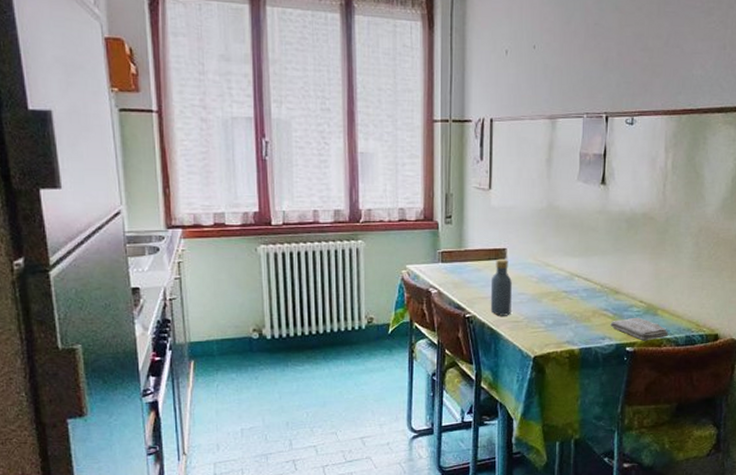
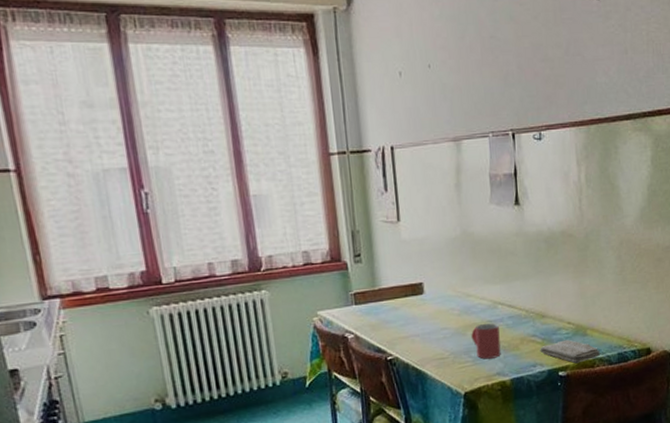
vodka: present [490,258,512,316] -> none [410,293,436,355]
mug: none [546,293,573,327] -> present [471,323,501,360]

